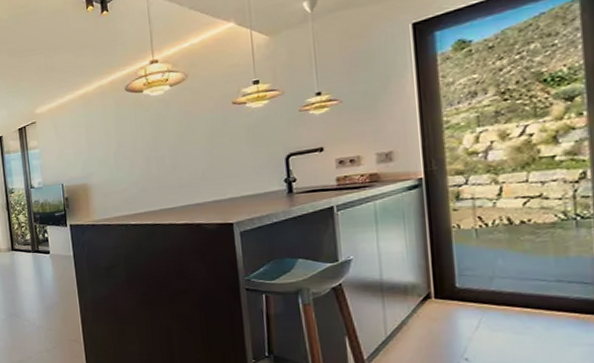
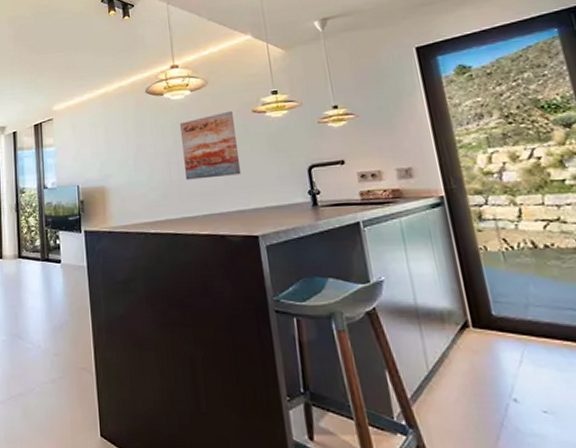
wall art: none [158,103,219,174] -> present [179,110,242,180]

